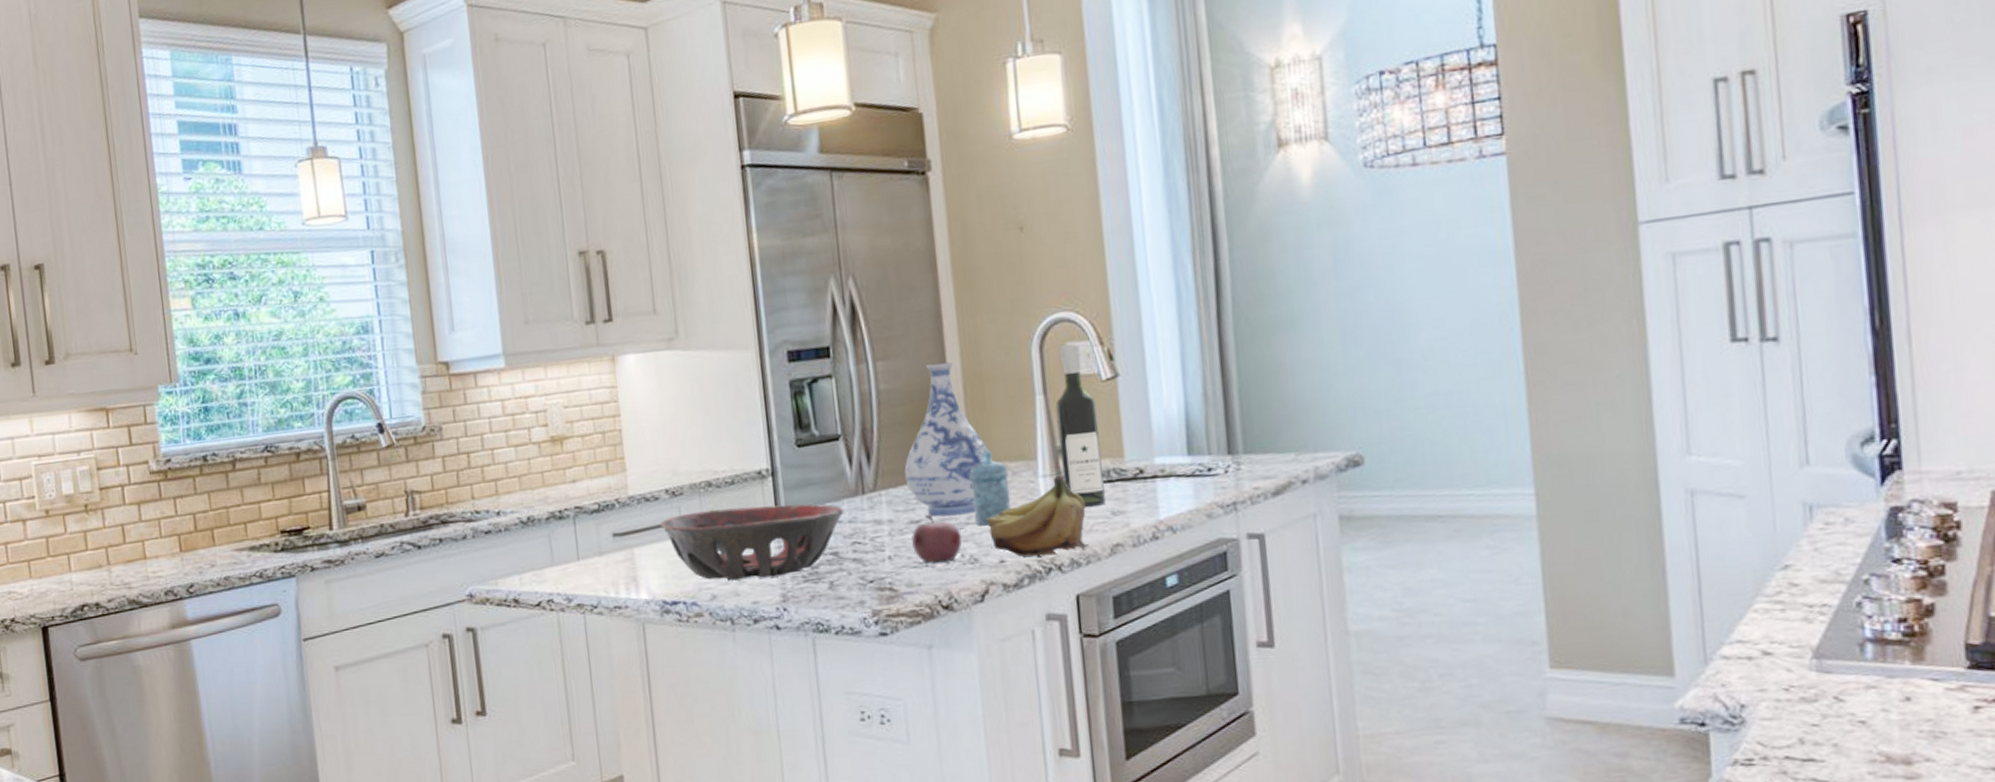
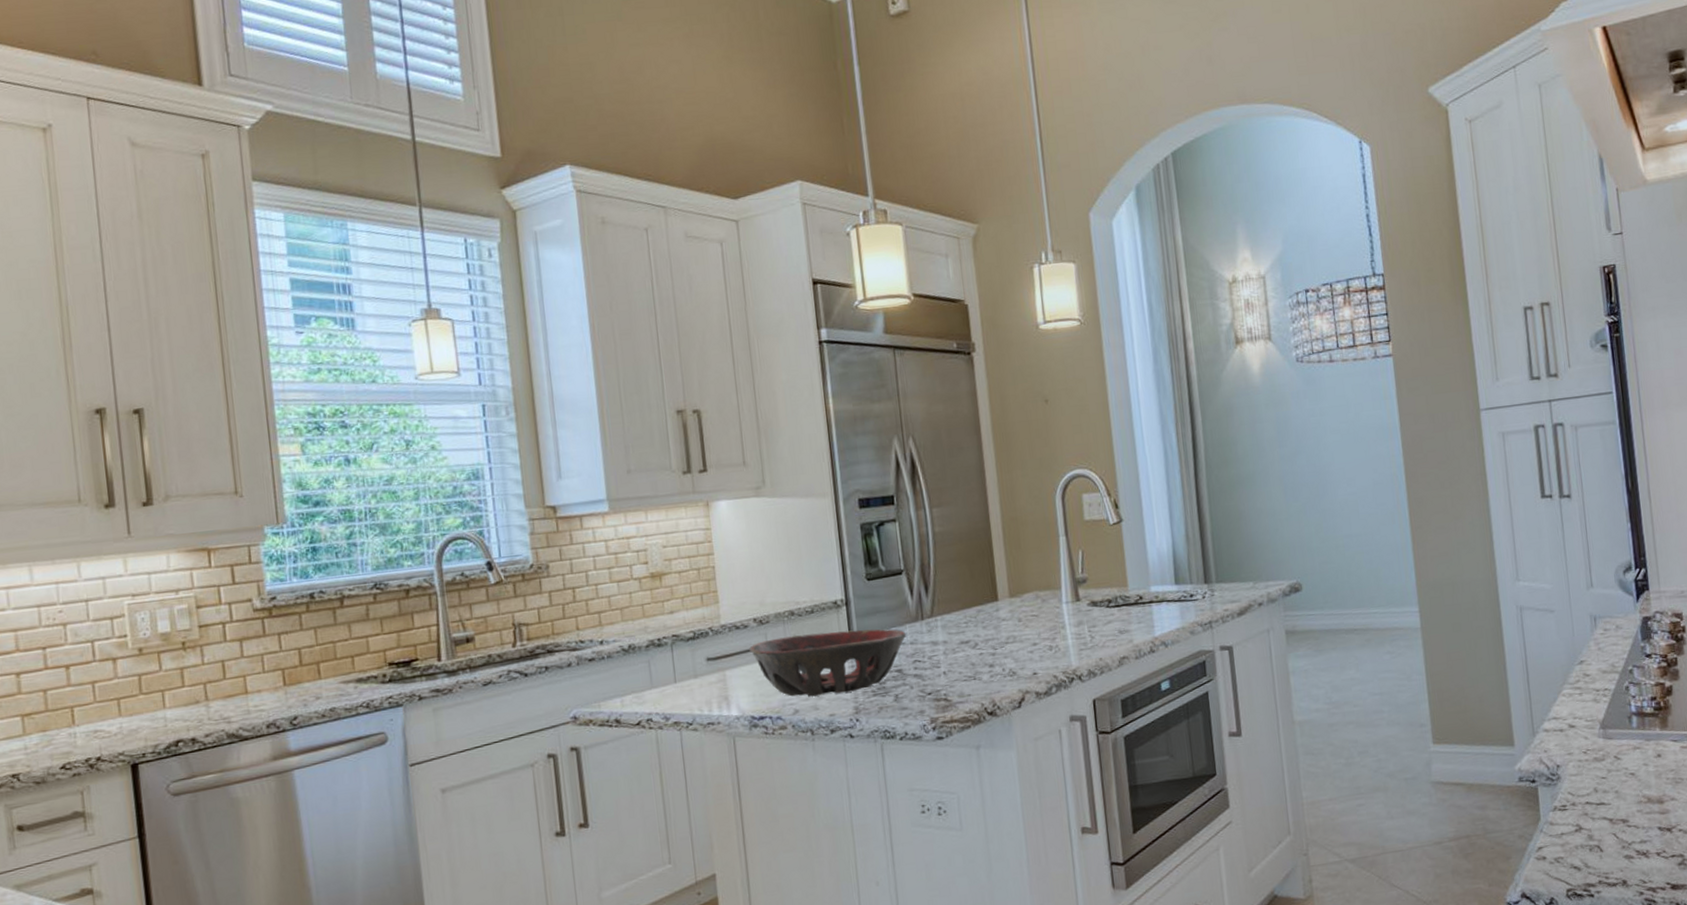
vase: present [904,362,992,517] -> none [956,509,1026,638]
fruit: present [911,513,963,563] -> none [962,635,1003,676]
canister: present [969,449,1012,526] -> none [1008,581,1042,645]
fruit: present [986,473,1088,557] -> none [1022,600,1101,669]
bottle: present [1055,343,1106,507] -> none [1075,494,1114,627]

